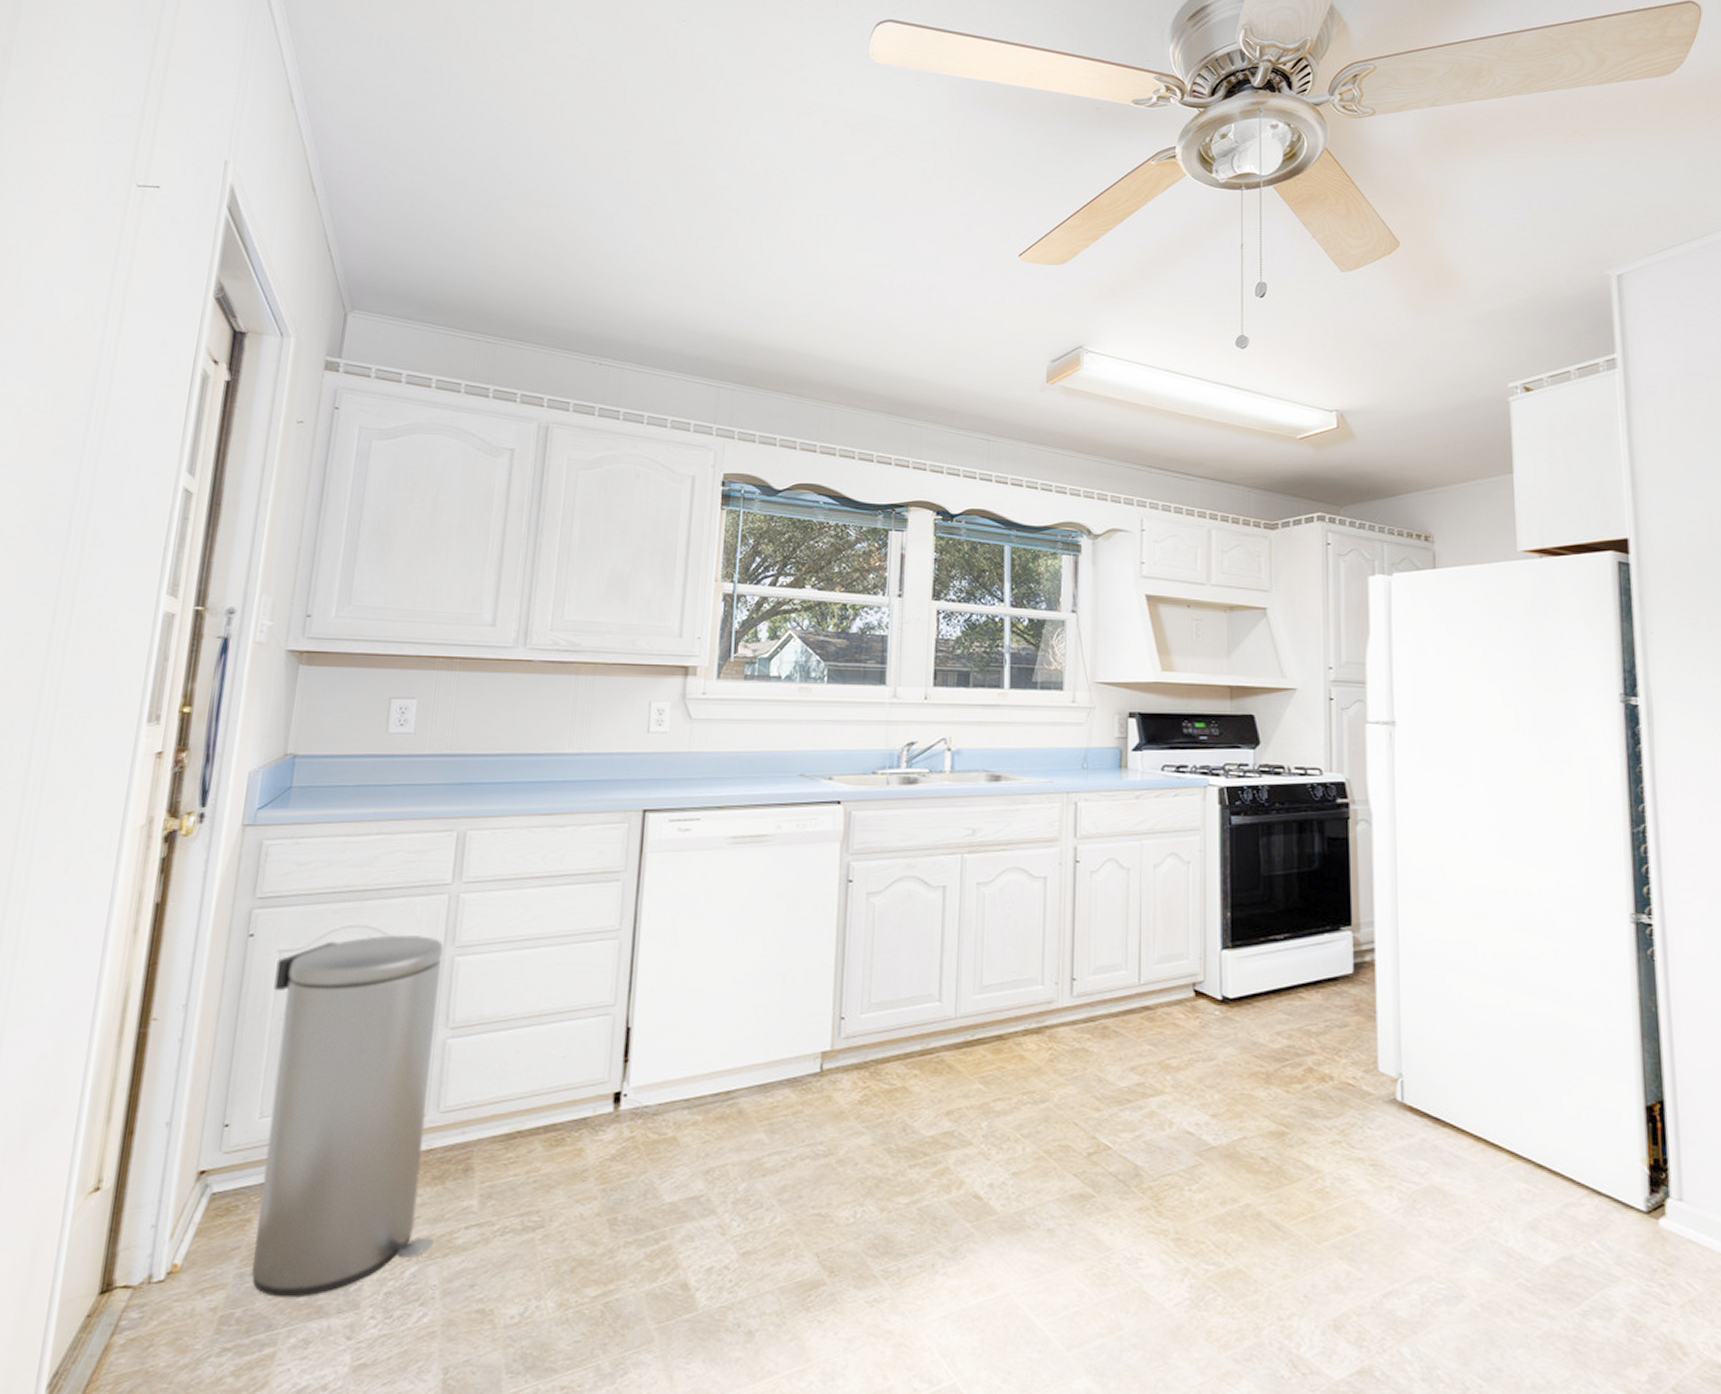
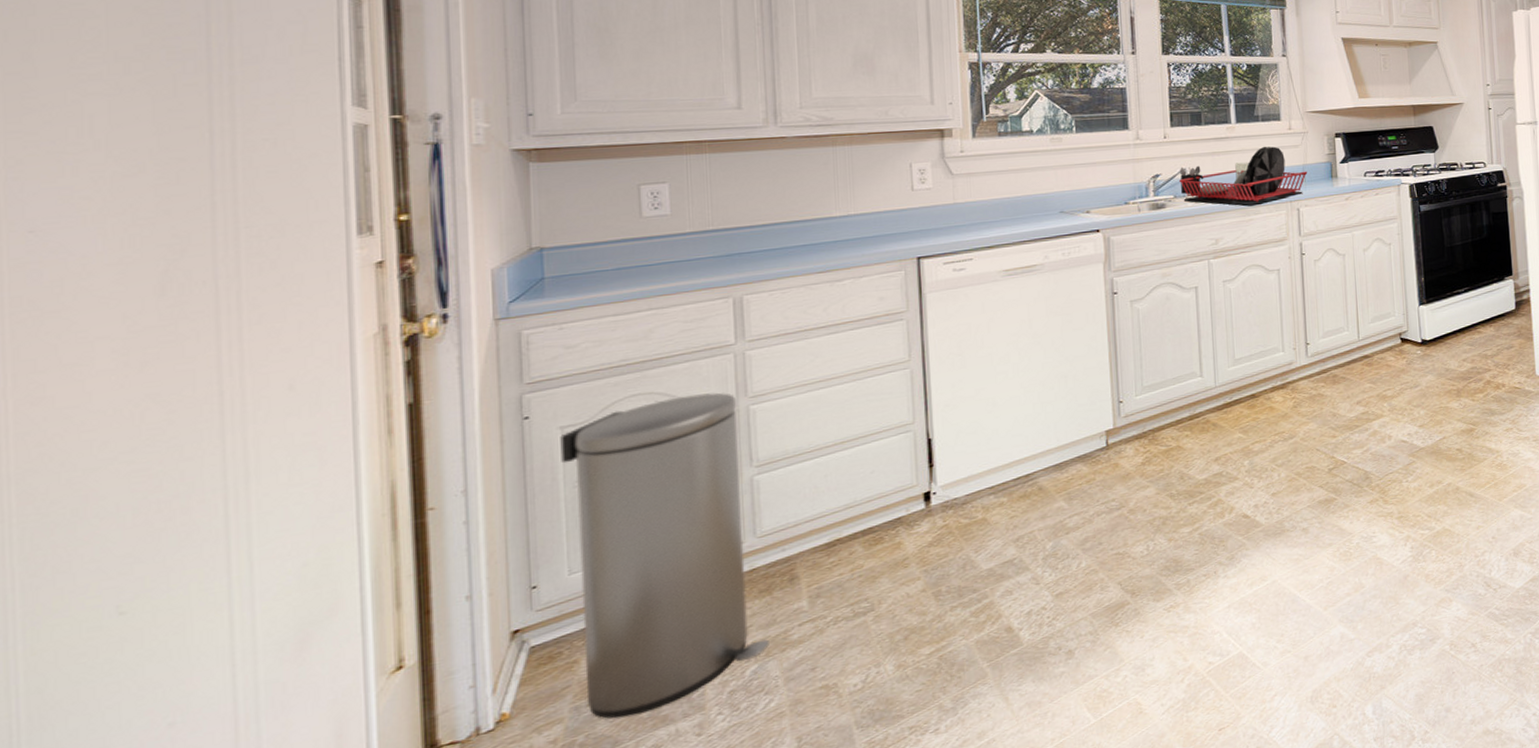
dish rack: none [937,720,1091,793] -> present [1179,146,1308,206]

